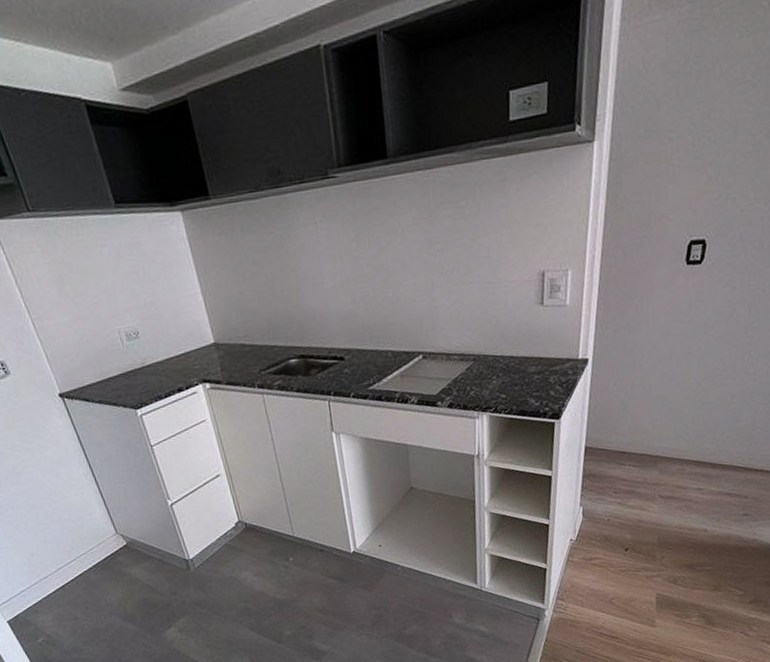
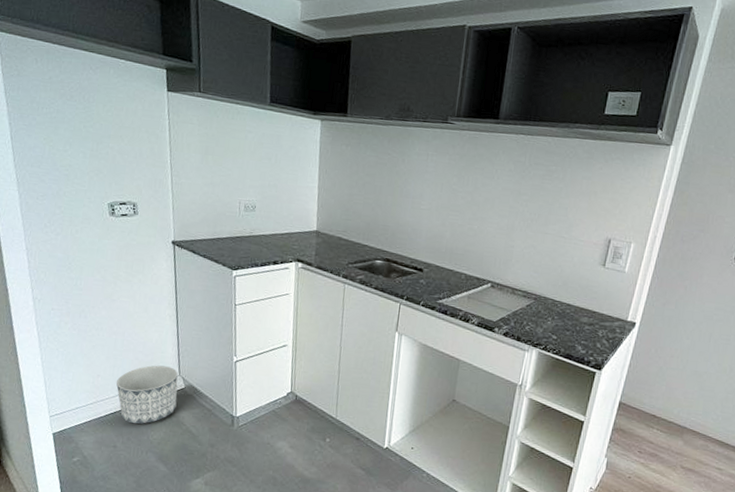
planter: none [53,527,125,593] -> present [116,365,178,425]

